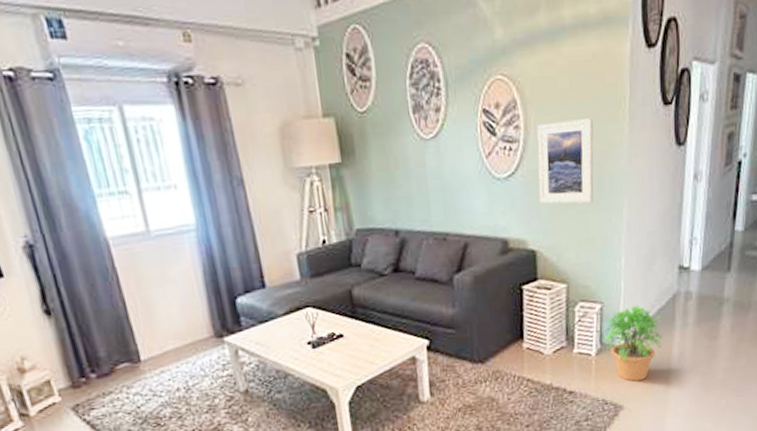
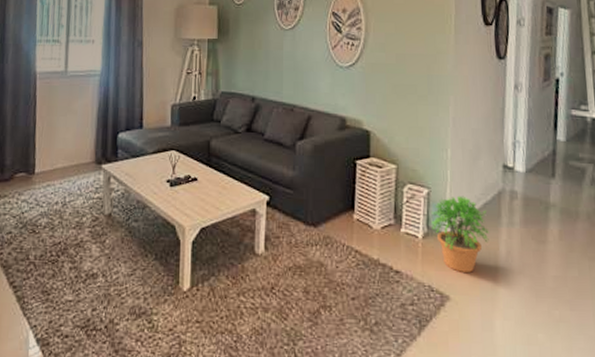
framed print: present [537,118,594,204] -> none [374,28,424,98]

